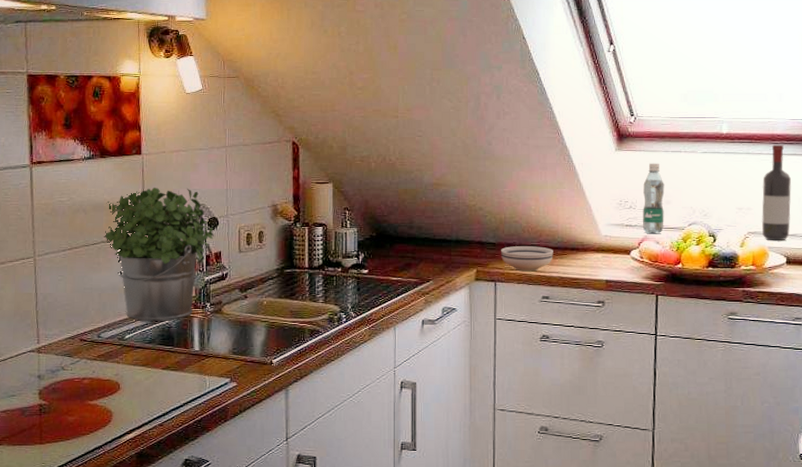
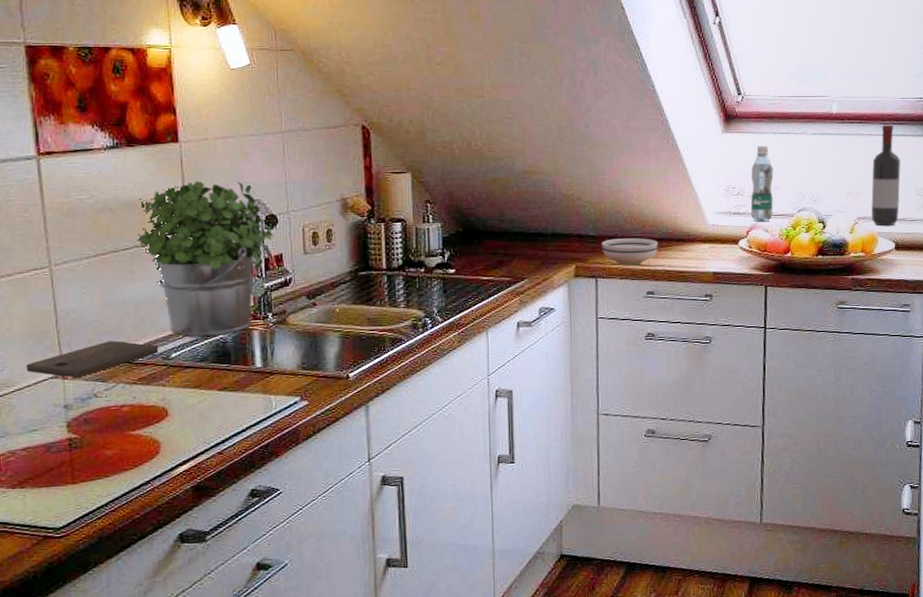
cutting board: none [10,322,116,353] -> present [26,340,159,378]

